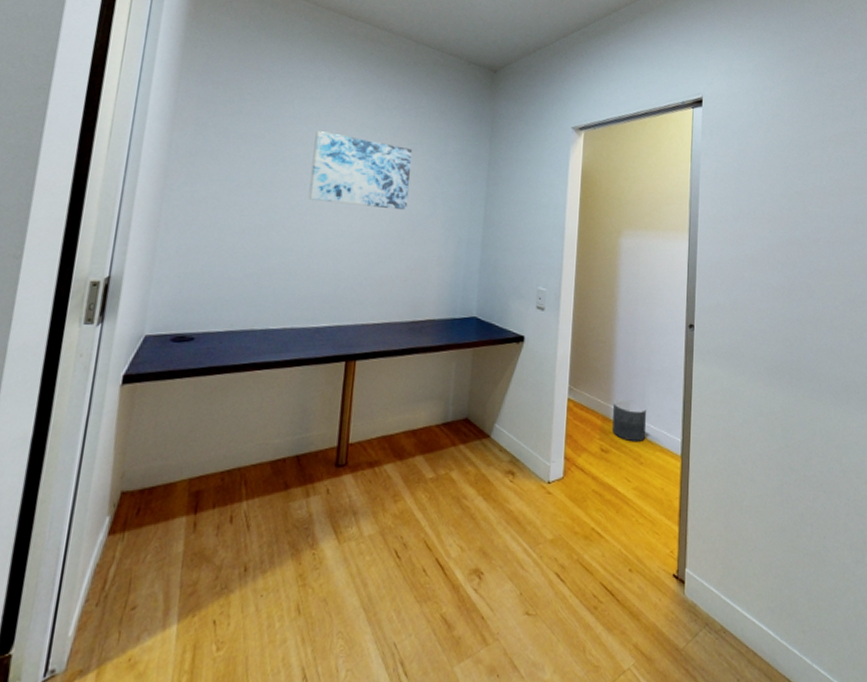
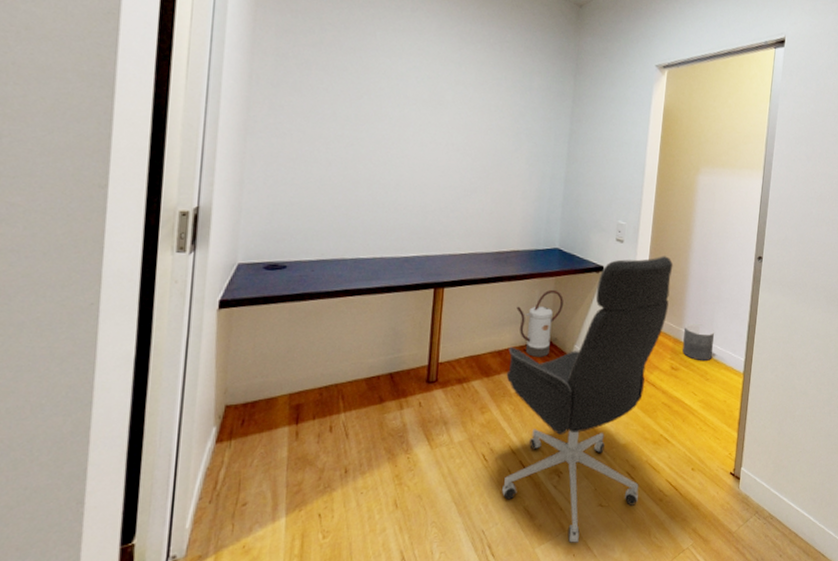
wall art: present [308,131,412,211] -> none [394,64,497,146]
office chair: none [416,324,599,660] -> present [502,256,674,543]
watering can: none [432,362,482,438] -> present [516,289,564,357]

